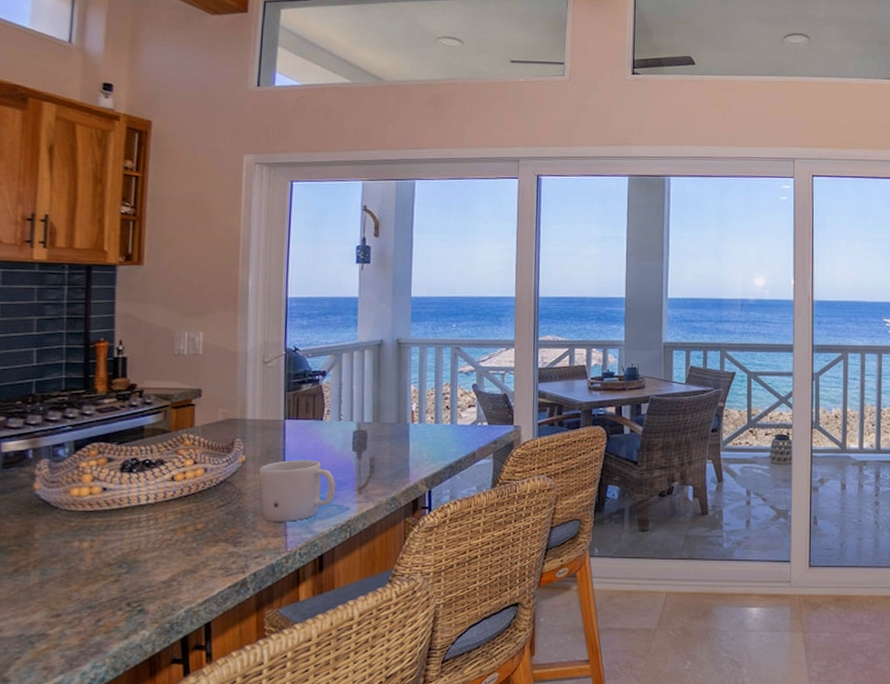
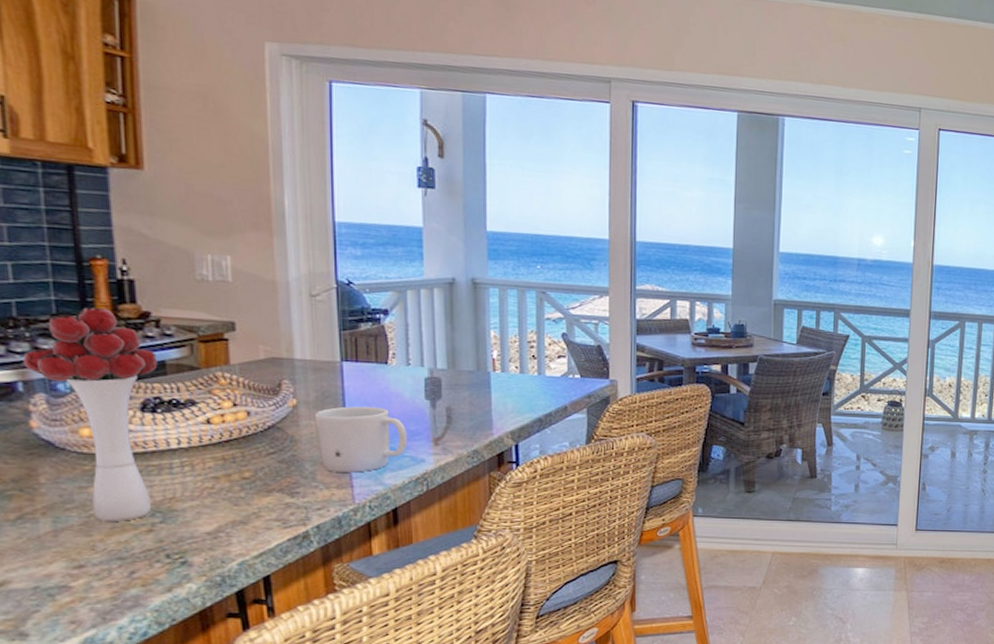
flower bouquet: none [35,383,138,574] -> present [23,307,158,523]

